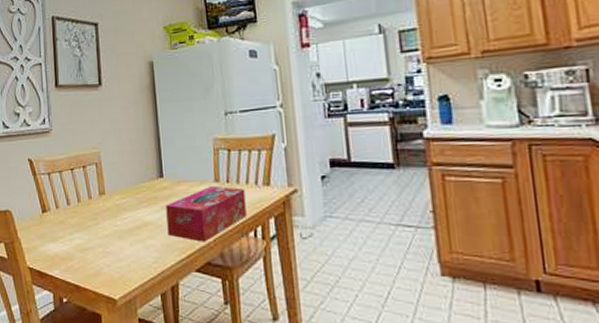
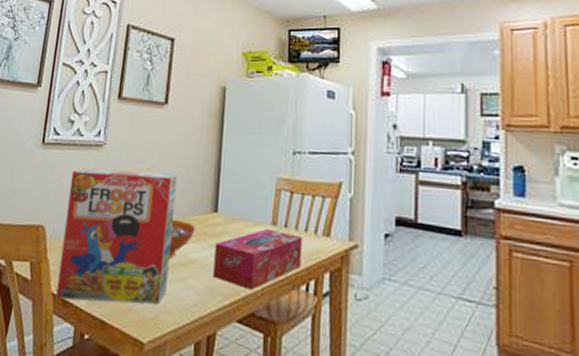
cereal box: none [26,148,129,272] -> present [56,168,178,305]
decorative bowl: none [123,189,145,224] -> present [168,220,195,259]

